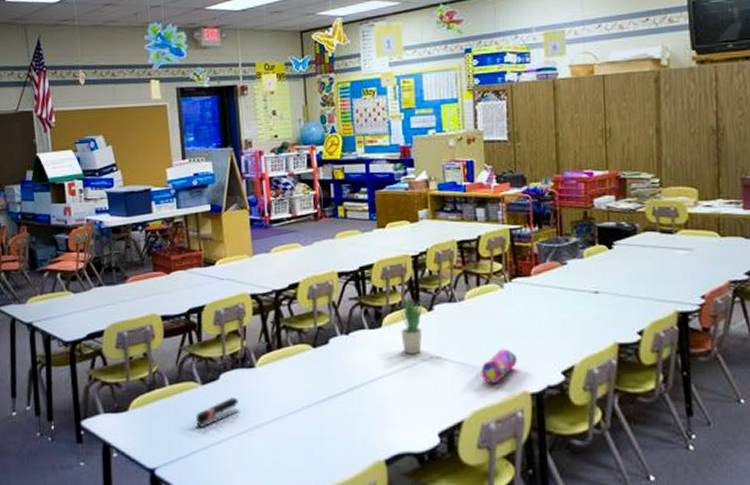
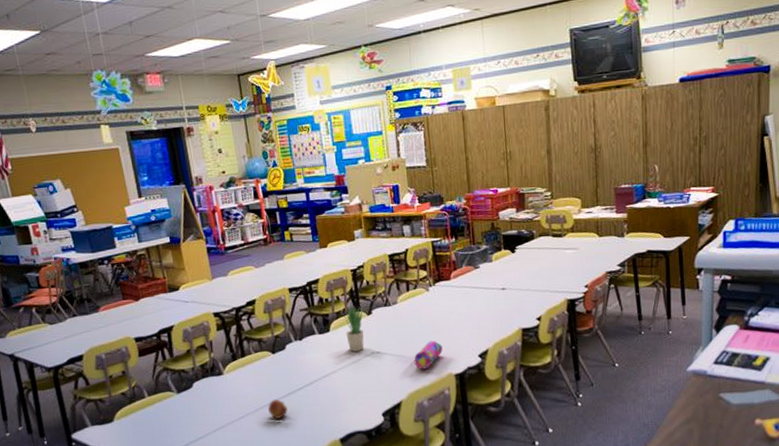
stapler: present [196,397,240,427] -> none [175,401,213,429]
apple: none [303,402,326,427] -> present [268,398,288,419]

